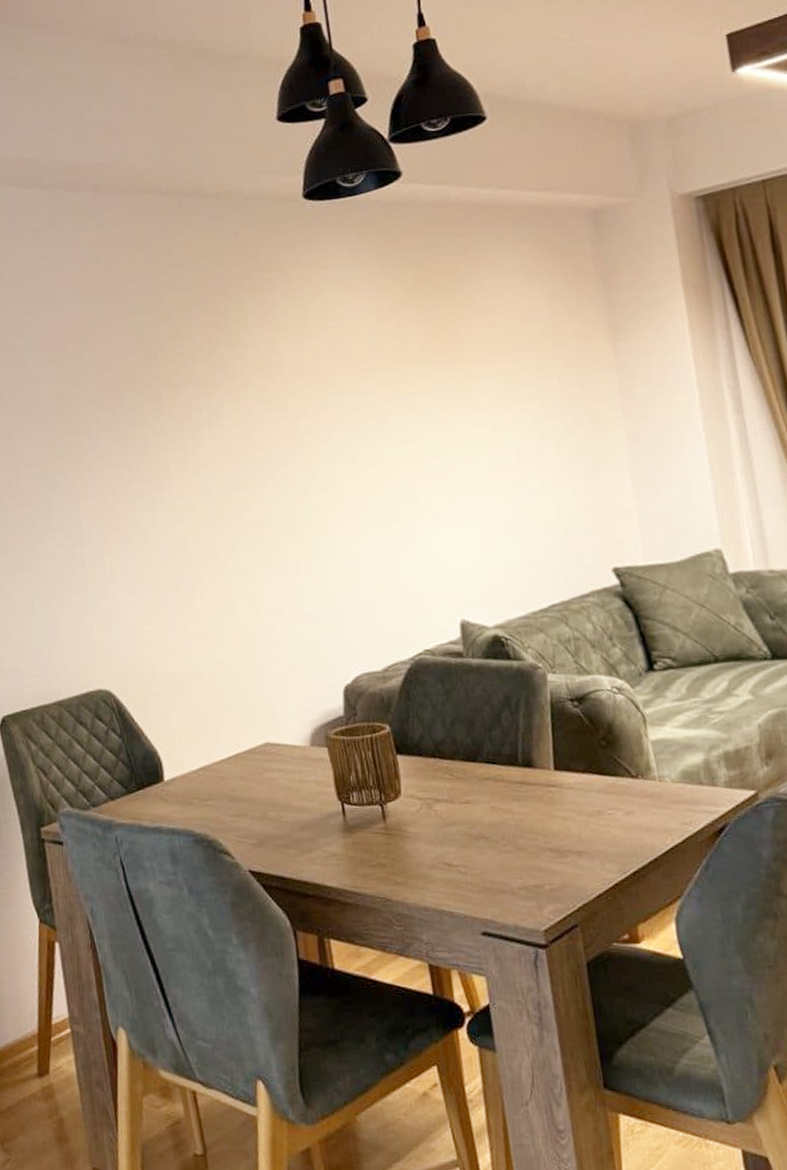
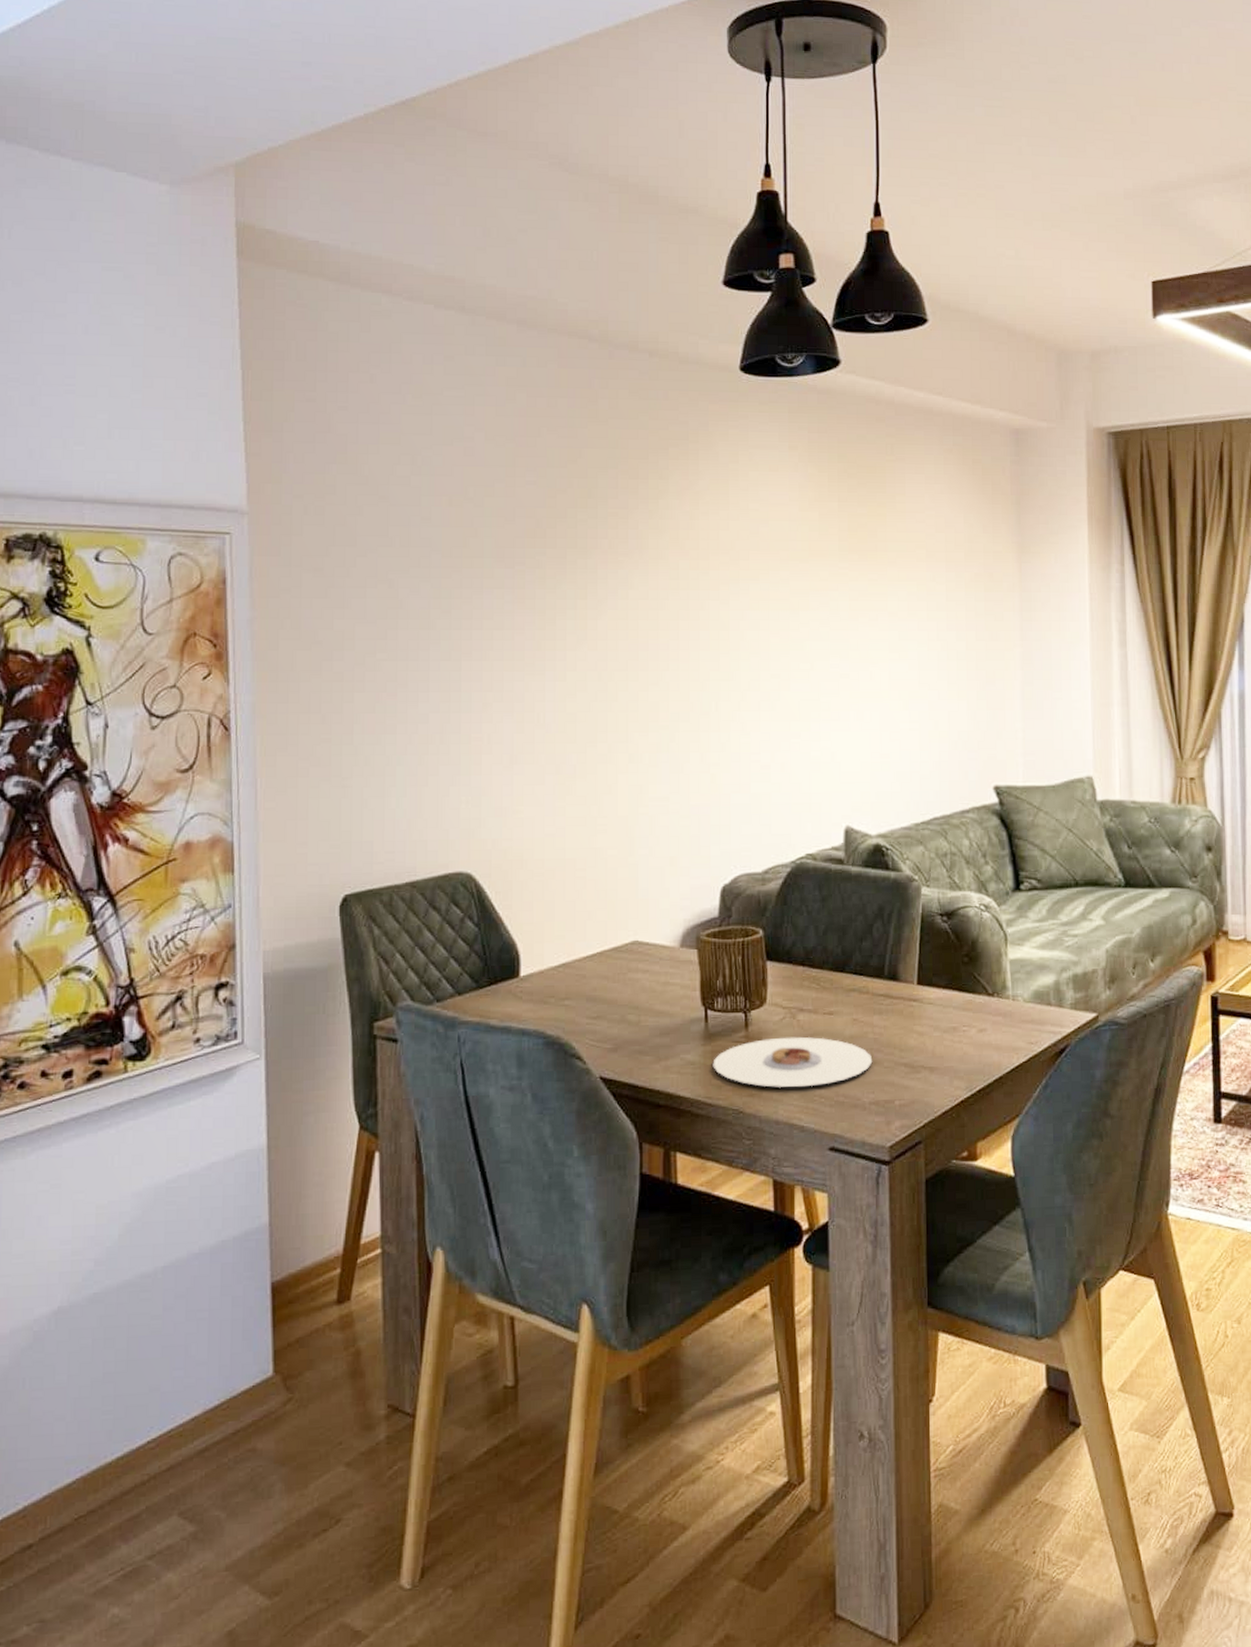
plate: none [355,826,517,876] -> present [713,1036,873,1087]

